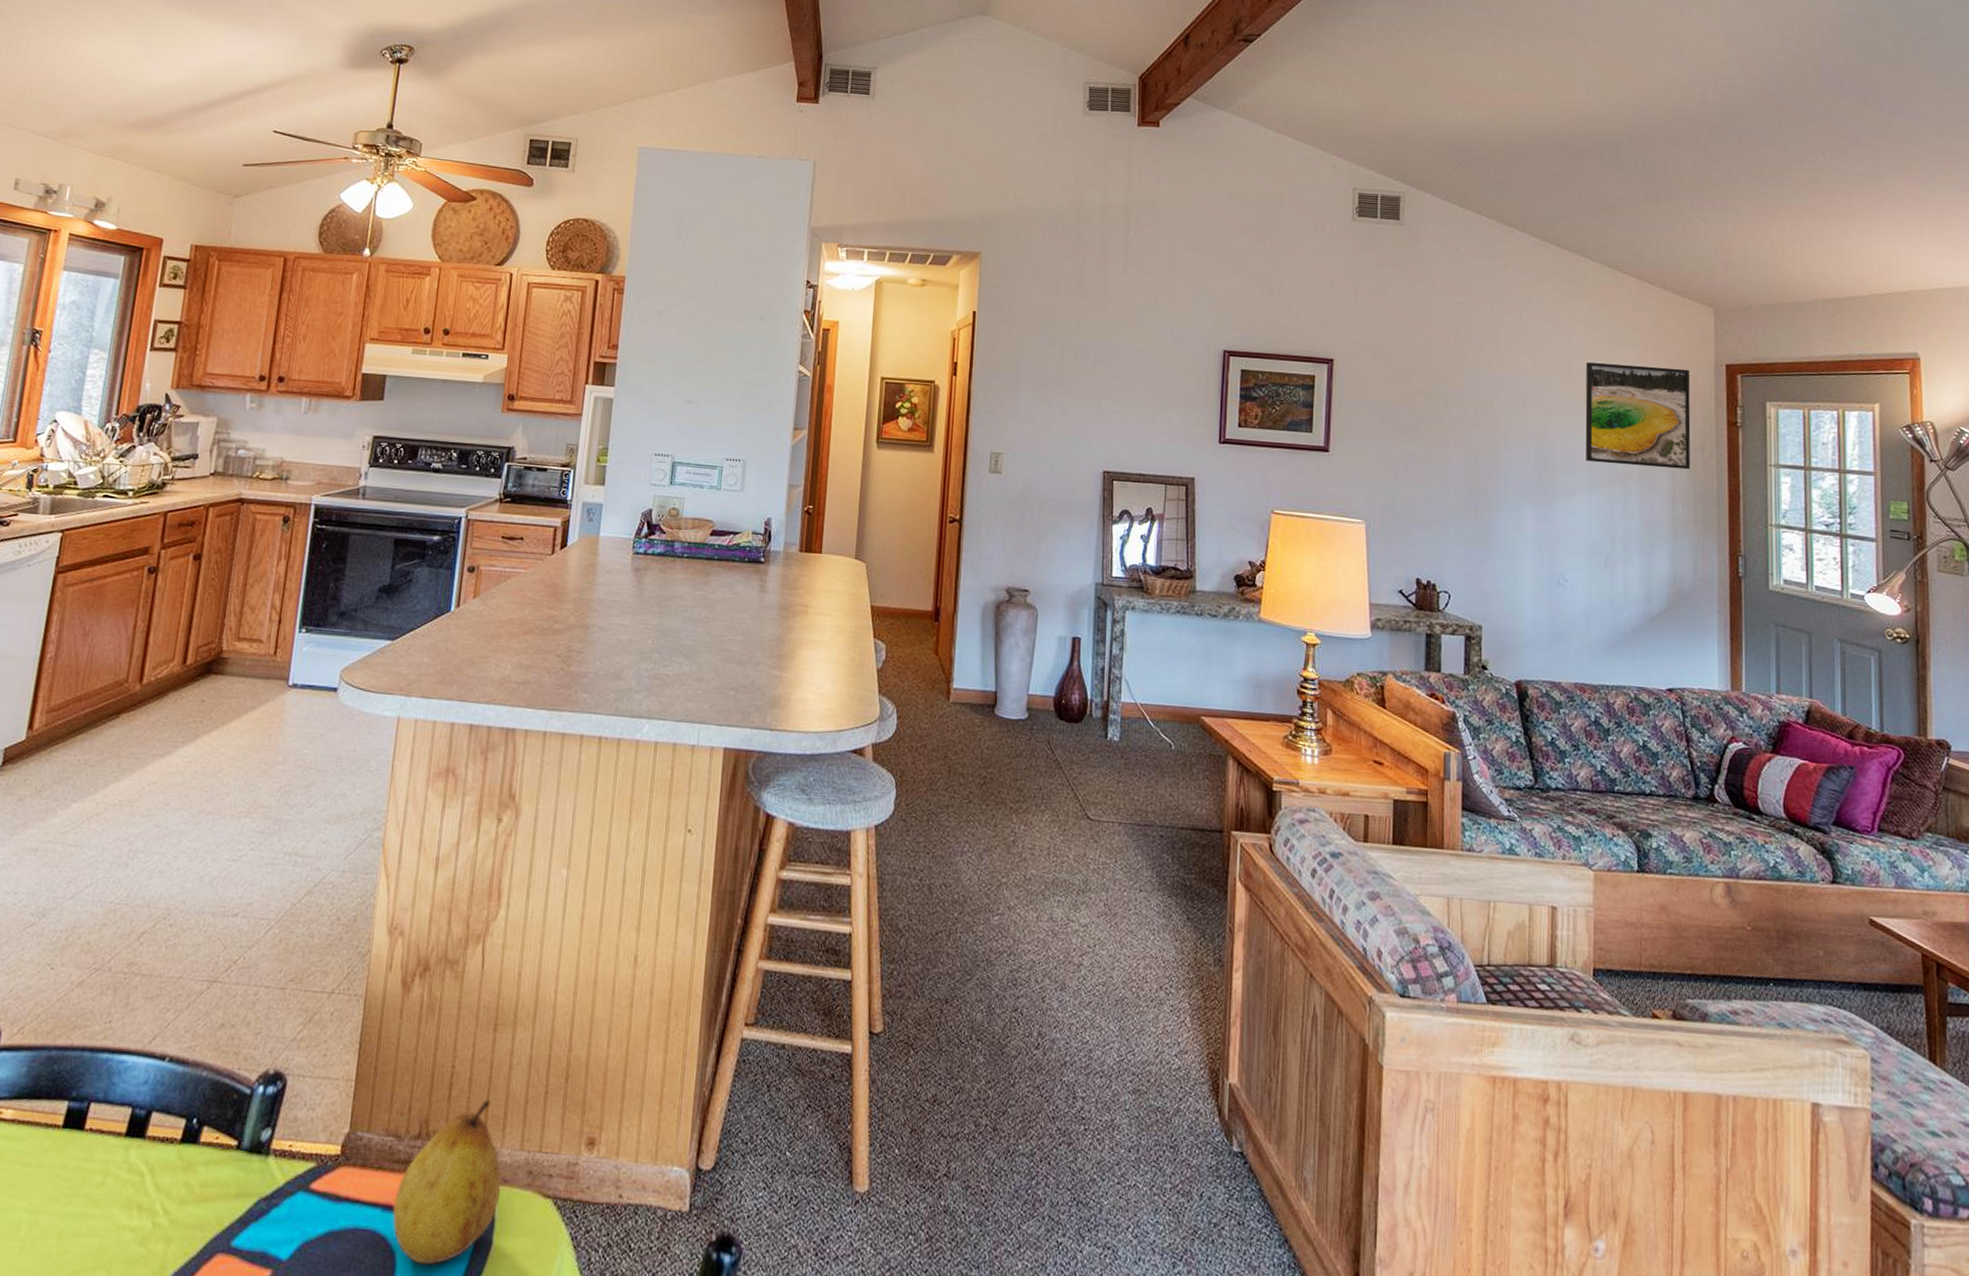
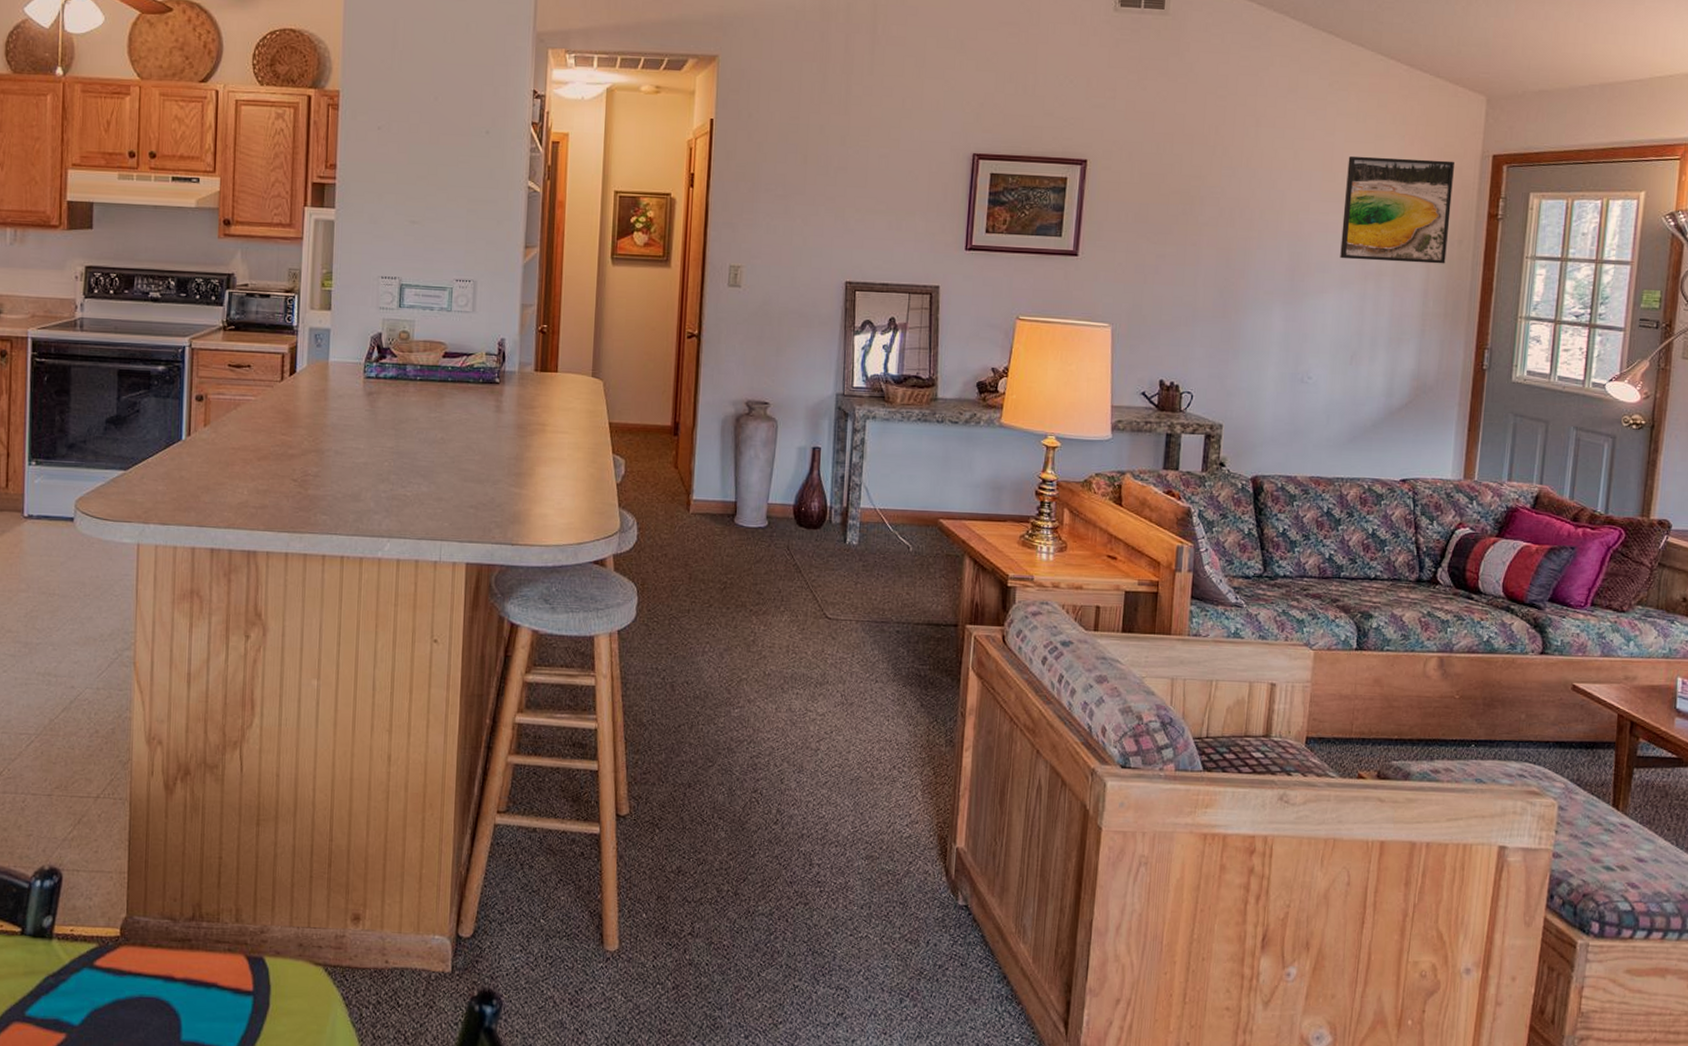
fruit: present [392,1099,502,1265] -> none [173,884,274,1025]

